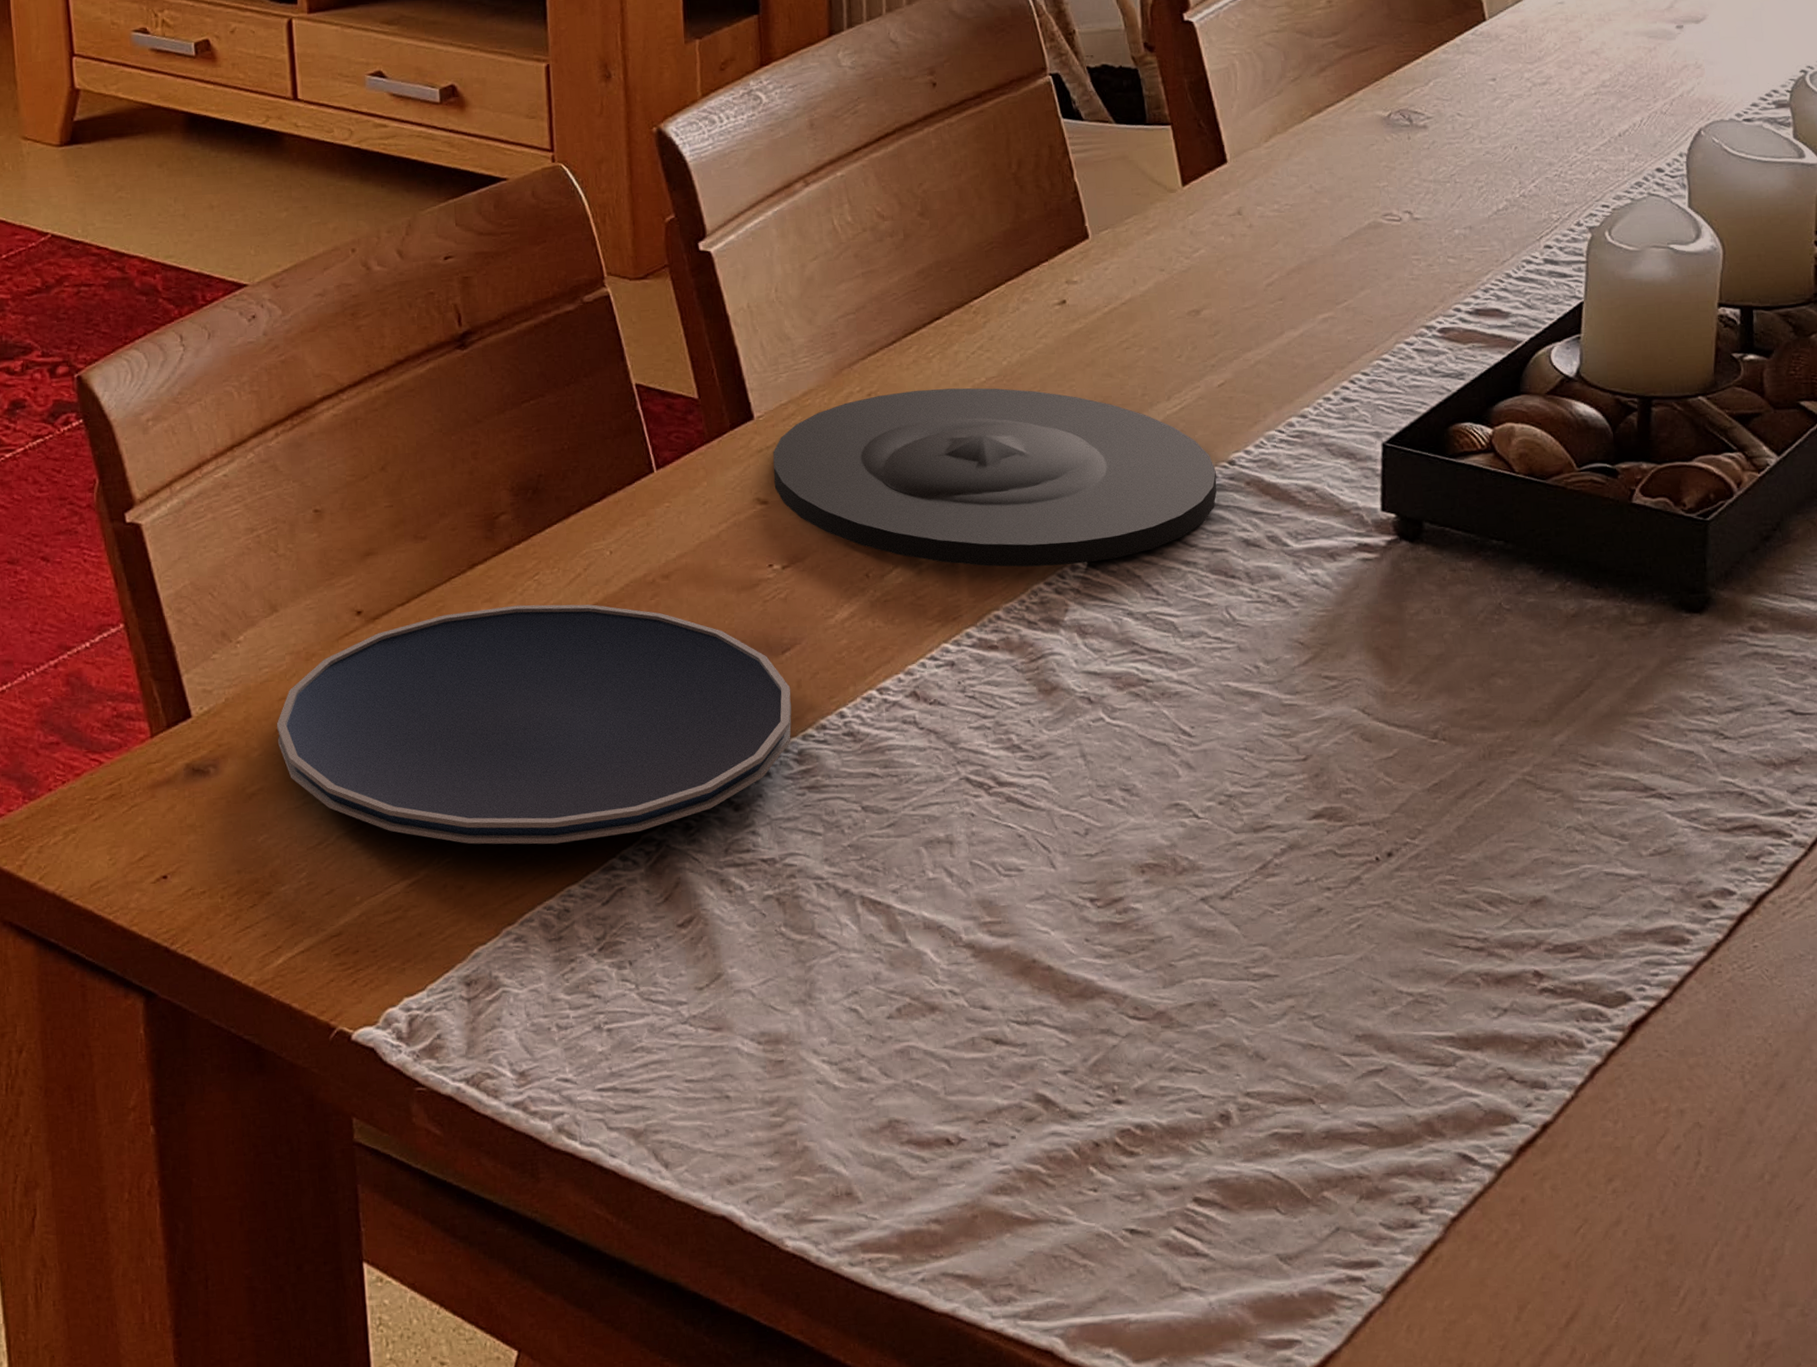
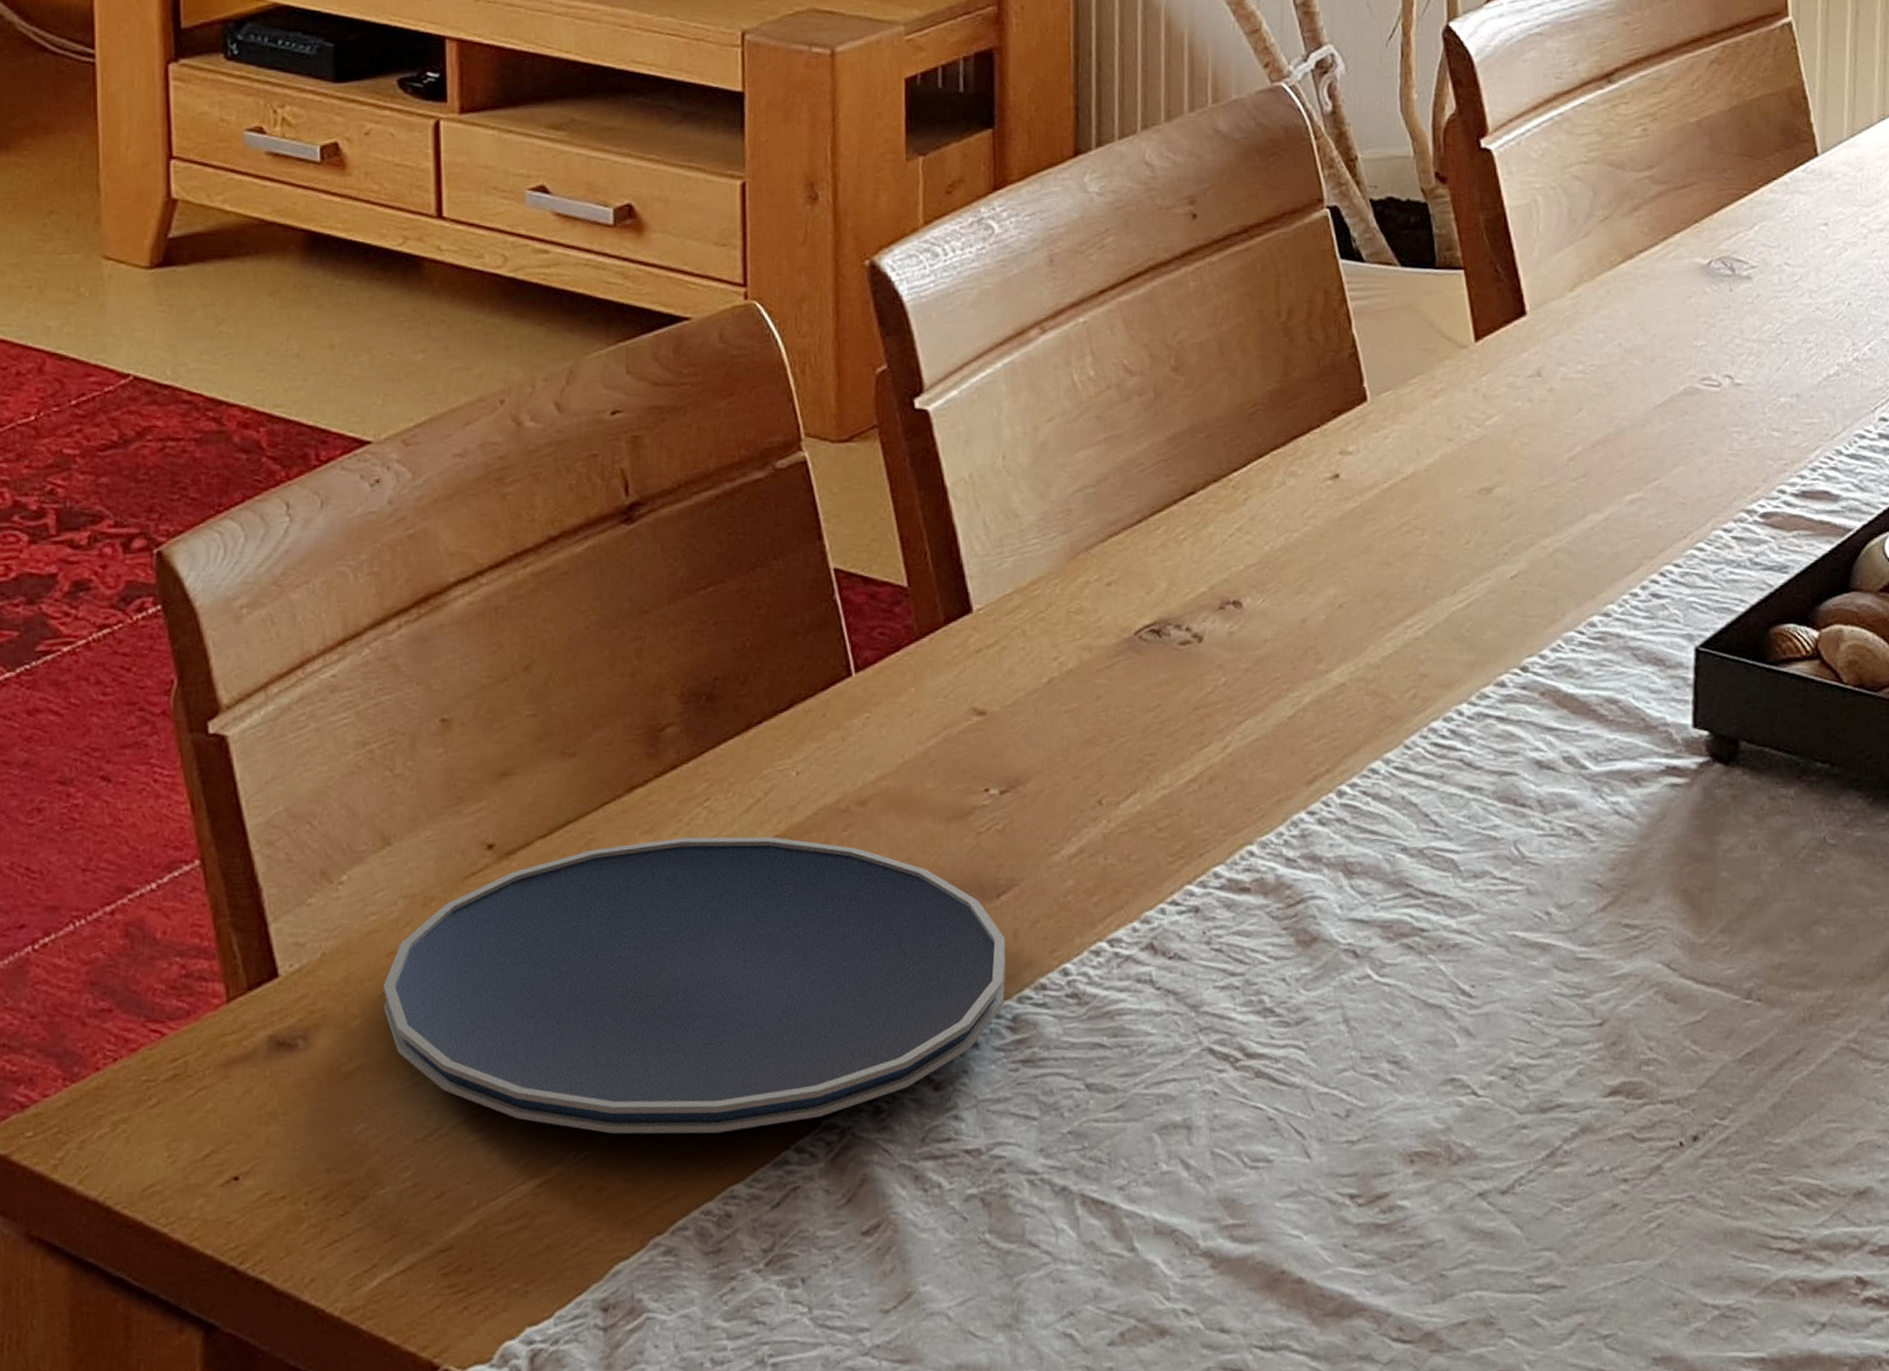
plate: present [773,387,1217,567] -> none [993,577,1507,793]

